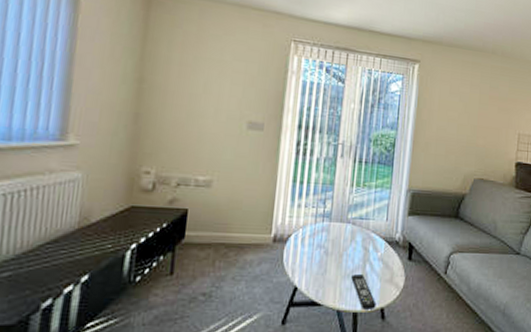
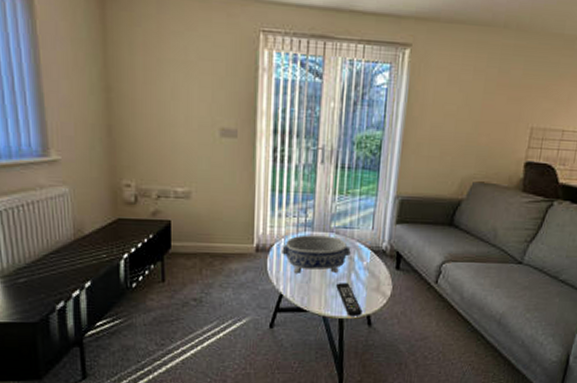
decorative bowl: none [299,225,366,264] -> present [282,235,351,273]

